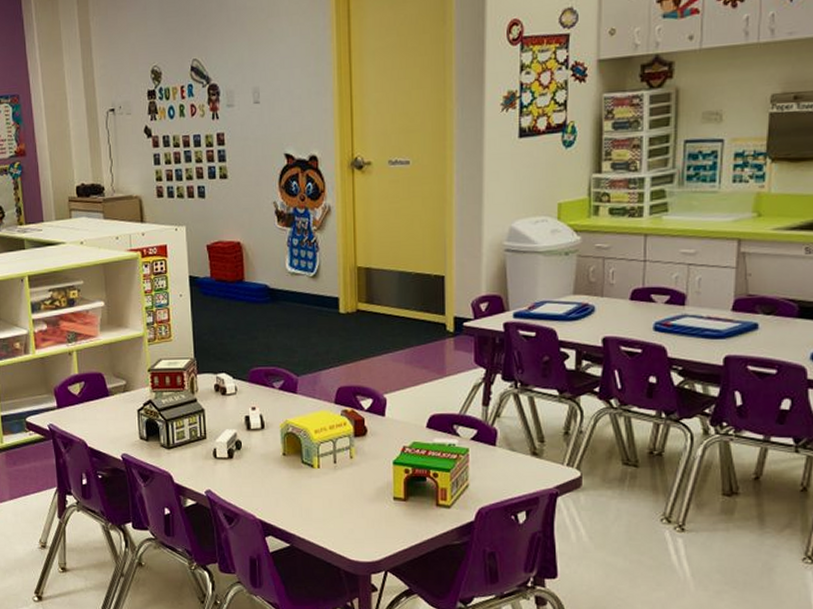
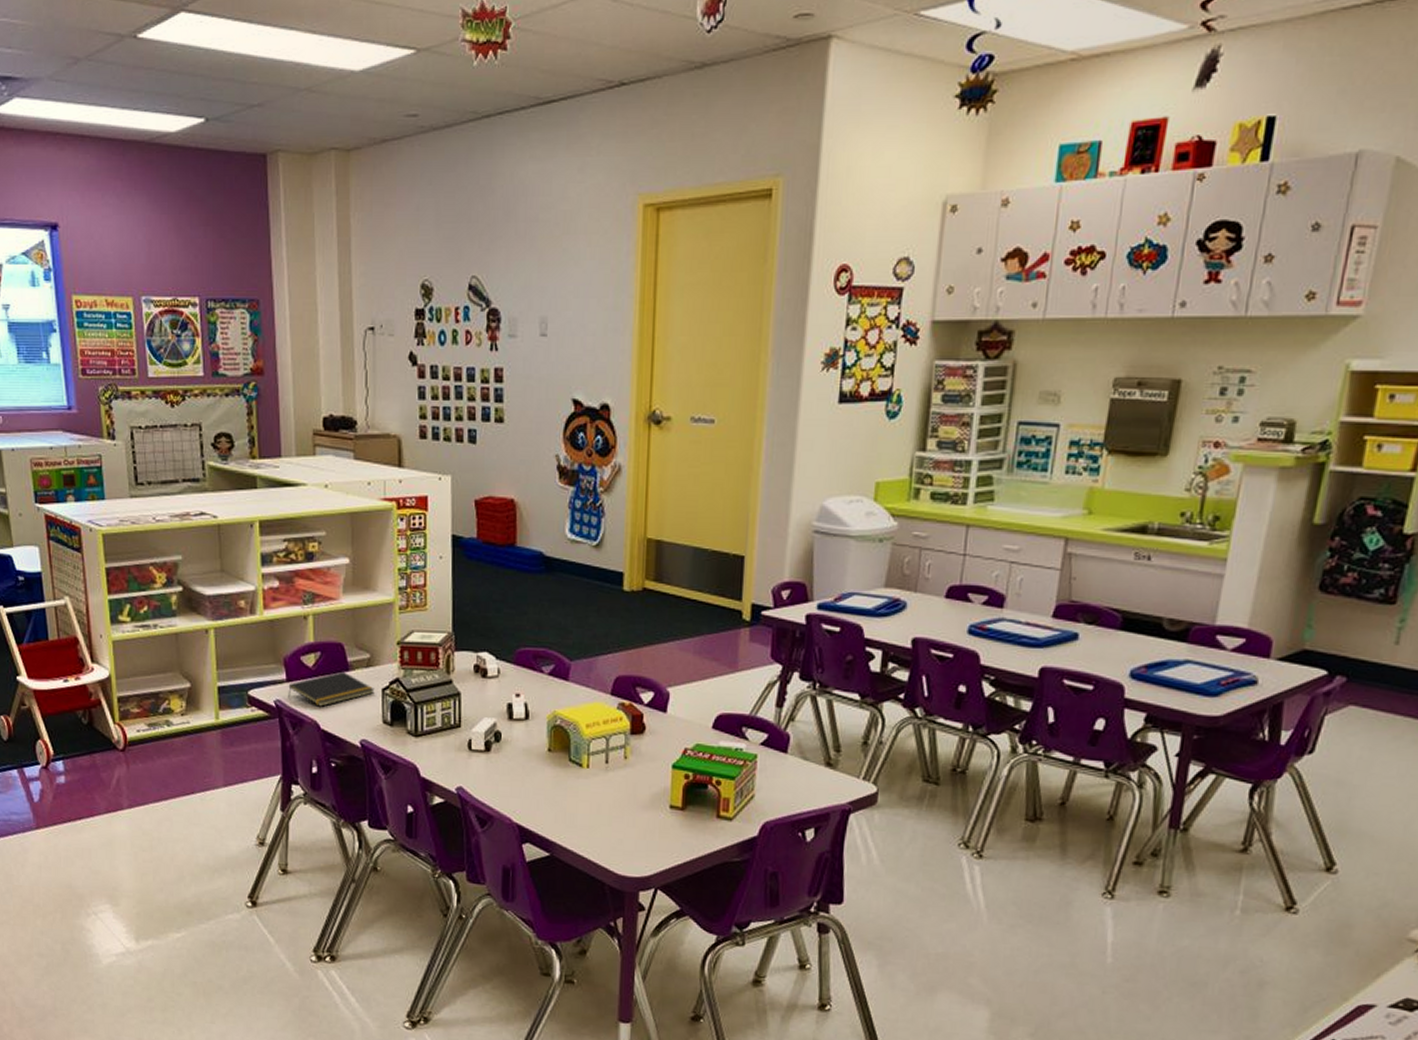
notepad: none [59,397,131,428] -> present [288,671,375,707]

